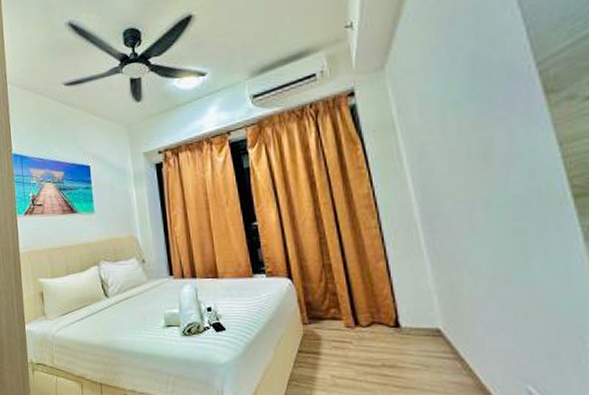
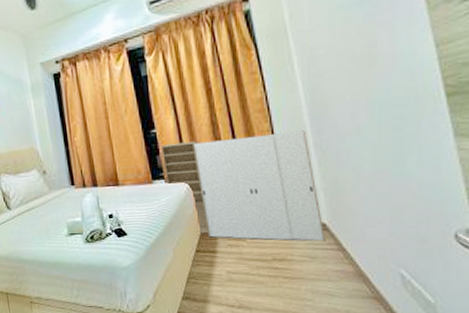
storage cabinet: none [262,228,440,349] -> present [161,130,325,241]

